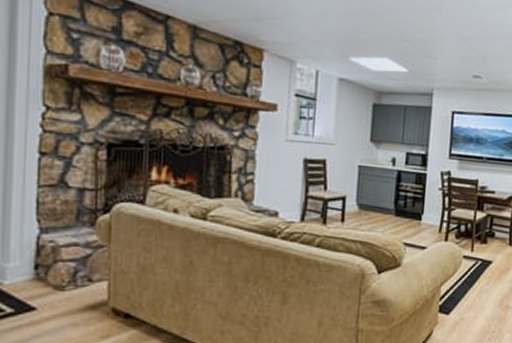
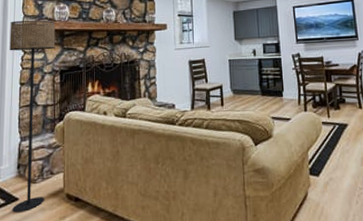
floor lamp: none [20,56,102,326] -> present [9,20,56,213]

